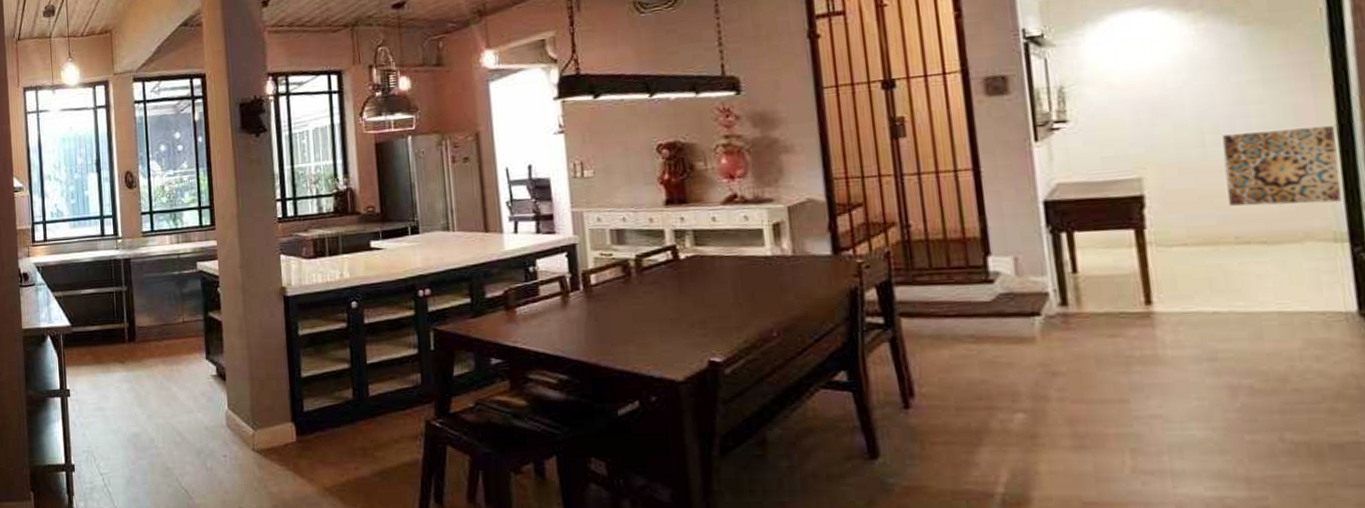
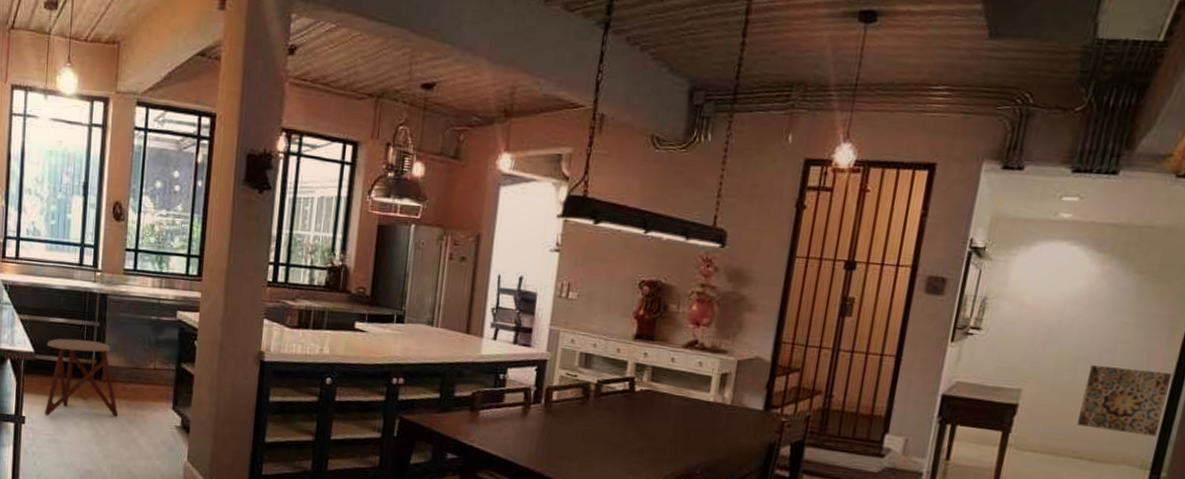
stool: none [80,305,155,386] -> present [45,338,118,417]

